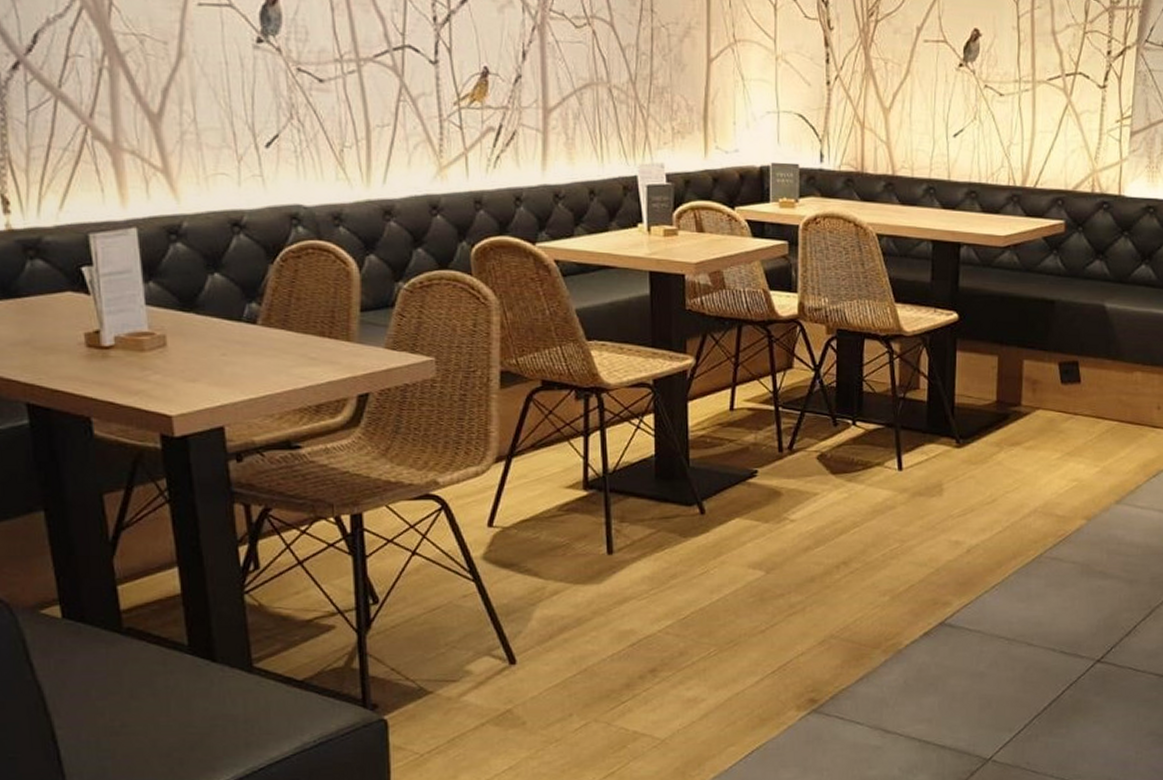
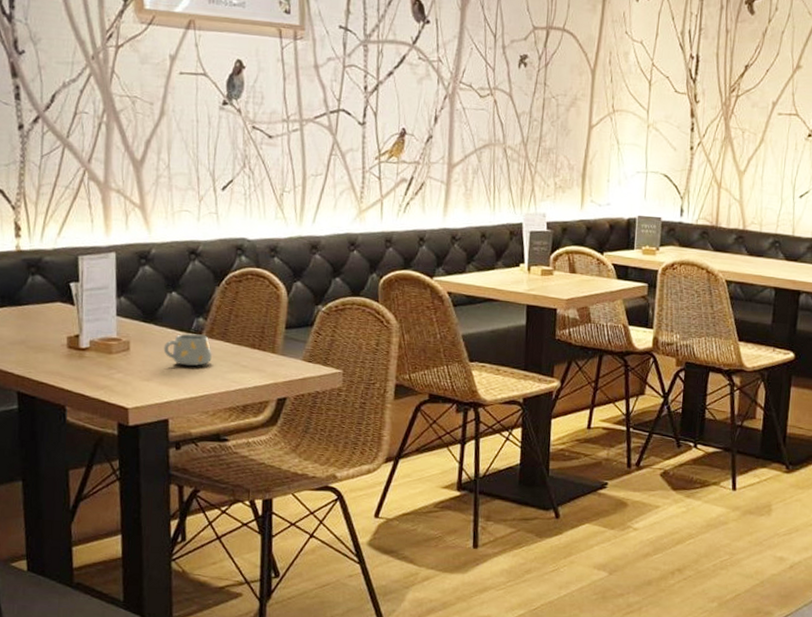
mug: none [209,322,272,362] -> present [163,333,212,367]

